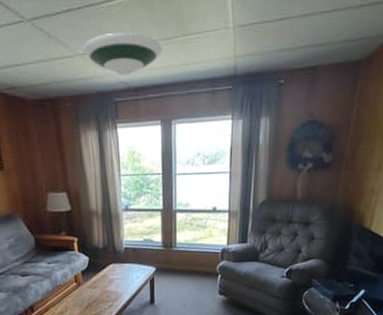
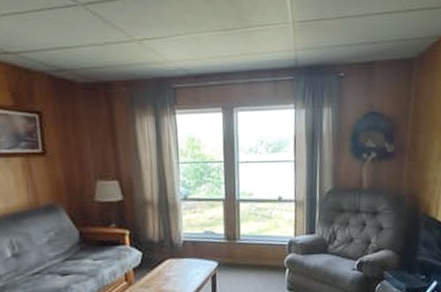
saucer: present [83,33,163,76] -> none [140,22,223,63]

